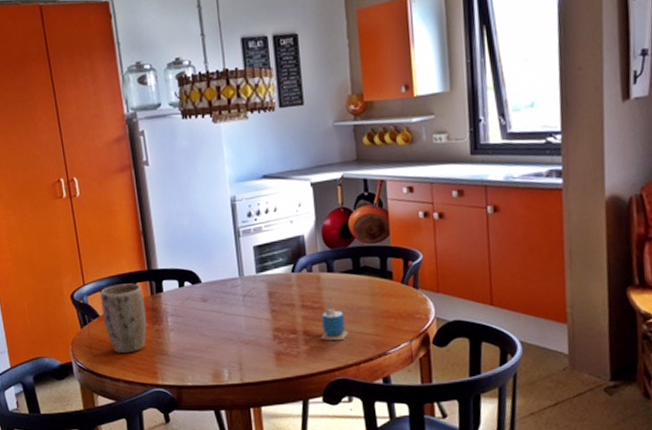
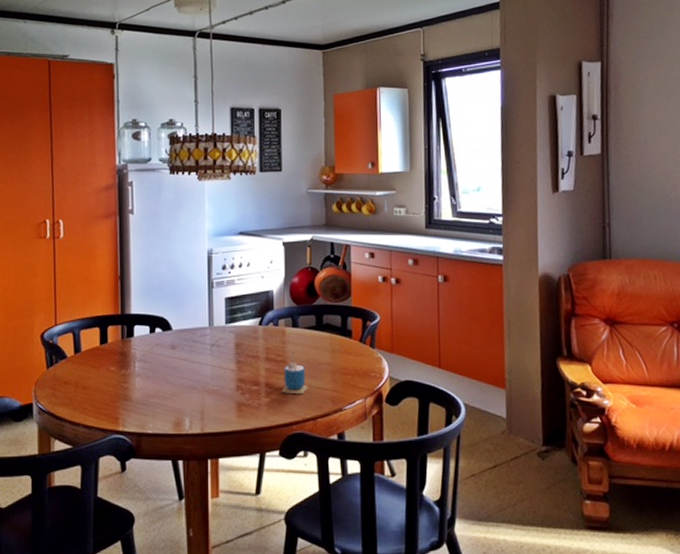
plant pot: present [100,283,147,354] -> none [70,326,115,397]

